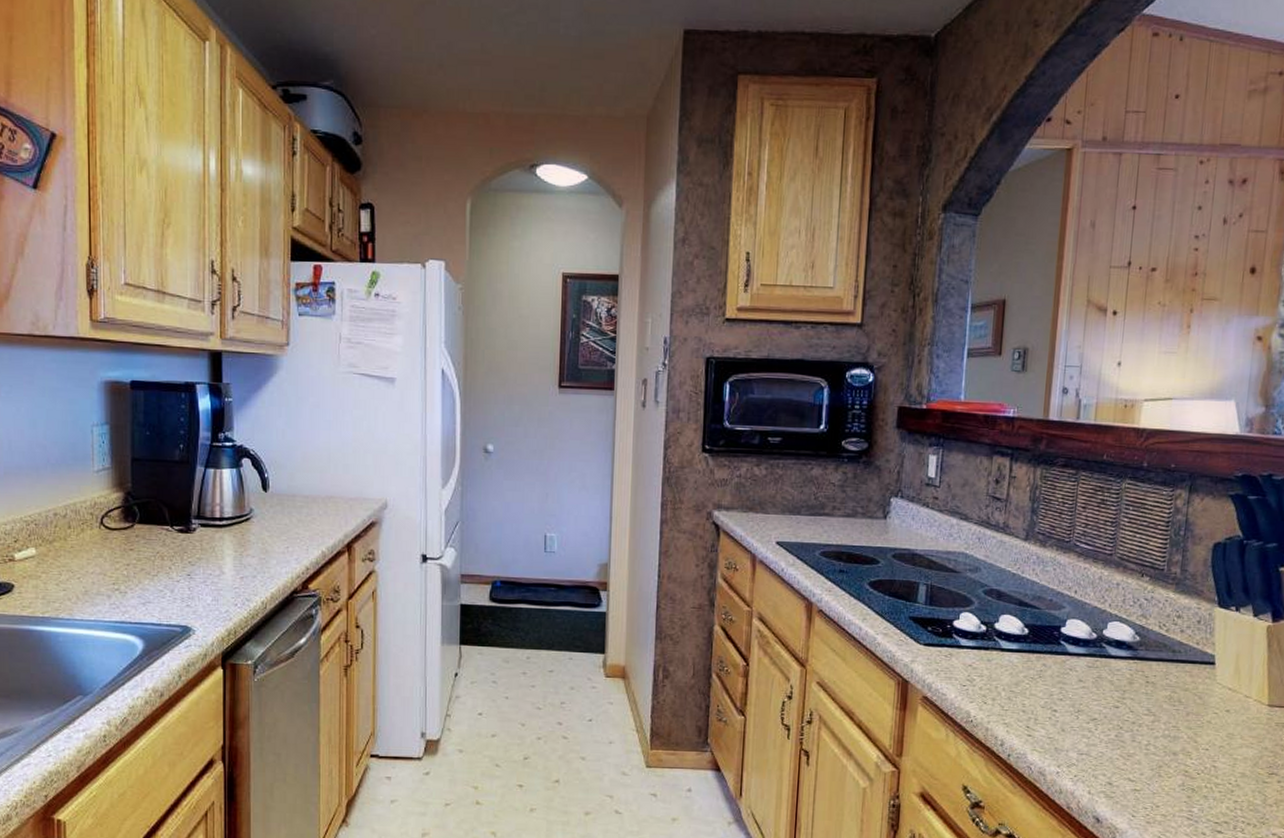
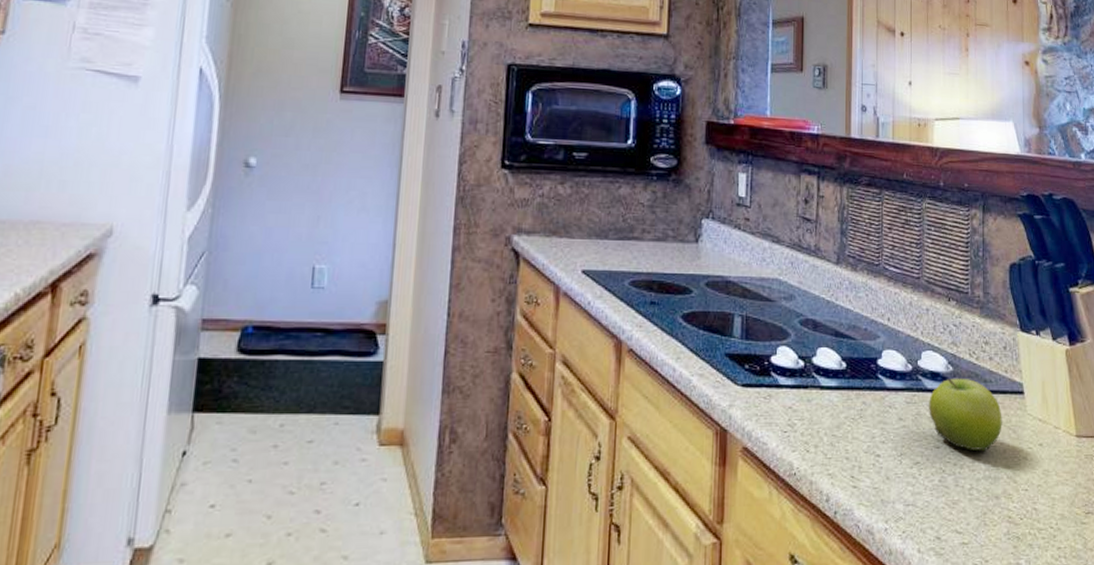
fruit: none [1110,647,1189,714] -> present [929,378,1002,452]

